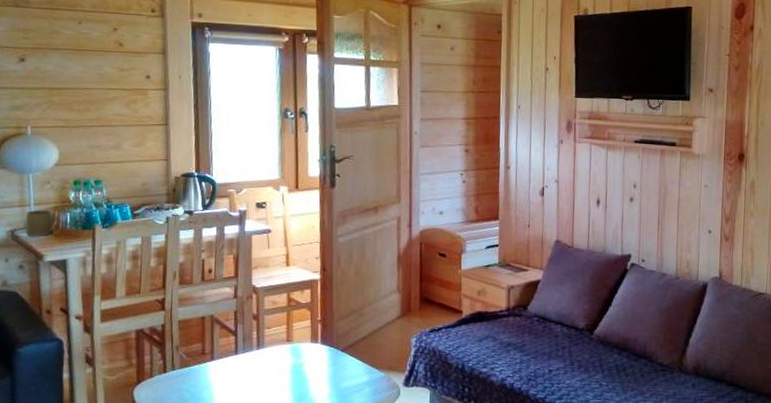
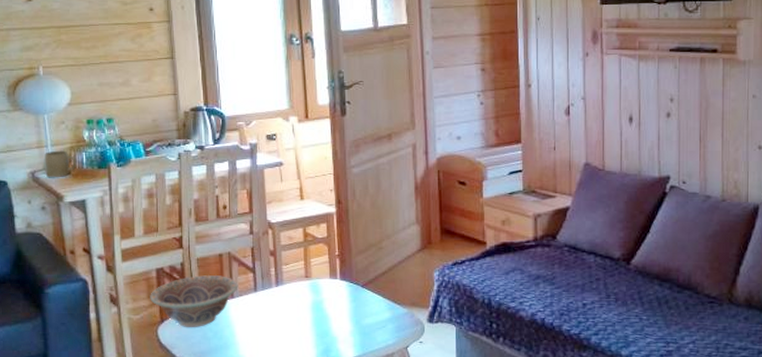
decorative bowl: none [127,337,219,389] -> present [150,275,238,327]

